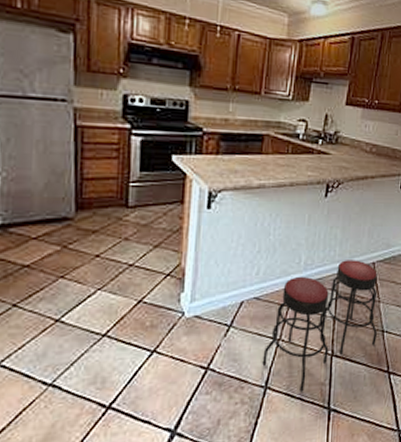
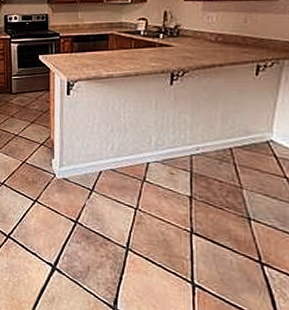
bar stool: present [262,260,378,392] -> none [122,143,242,261]

